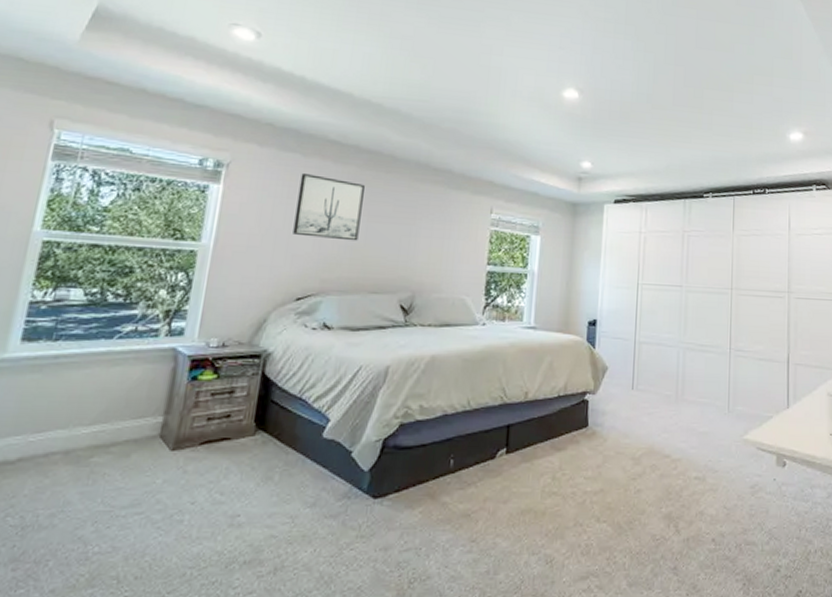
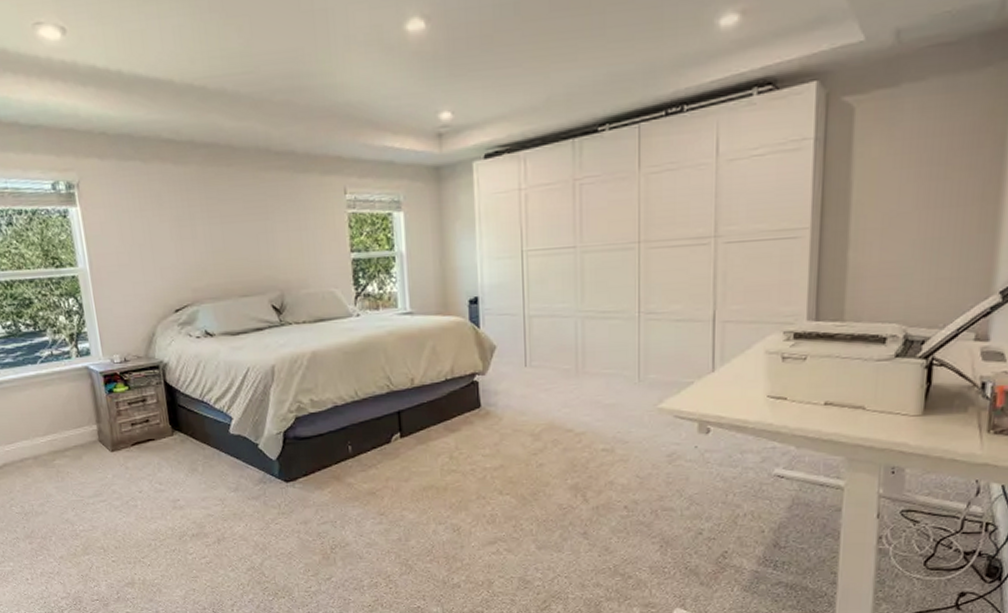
wall art: present [293,174,365,241] -> none [146,181,217,248]

